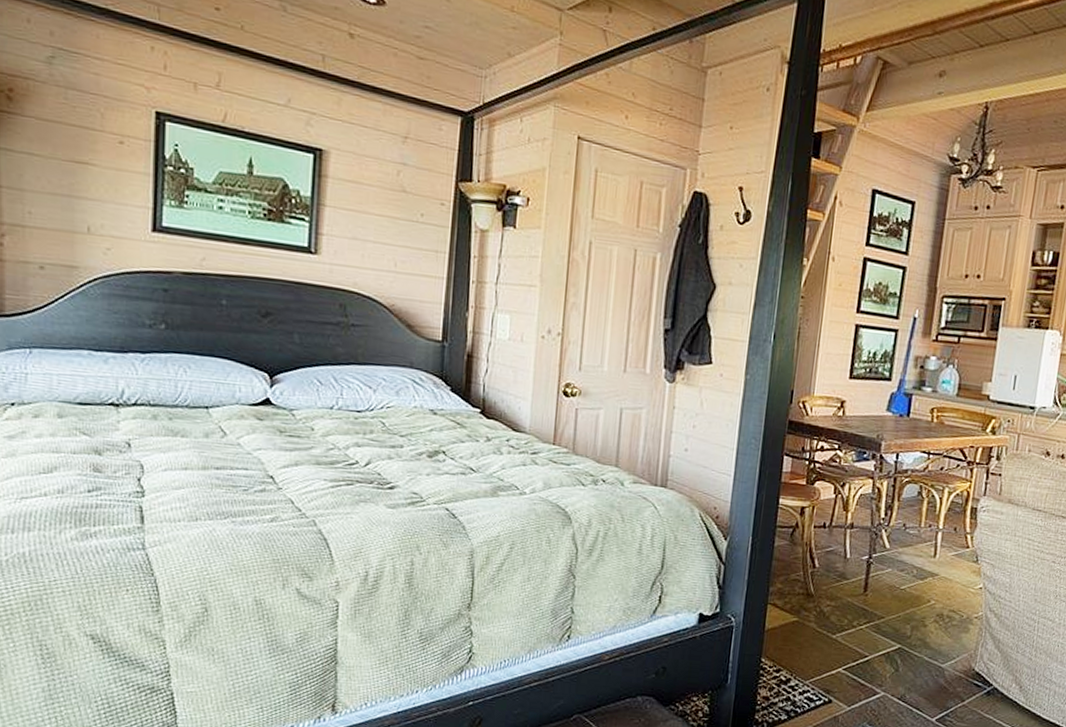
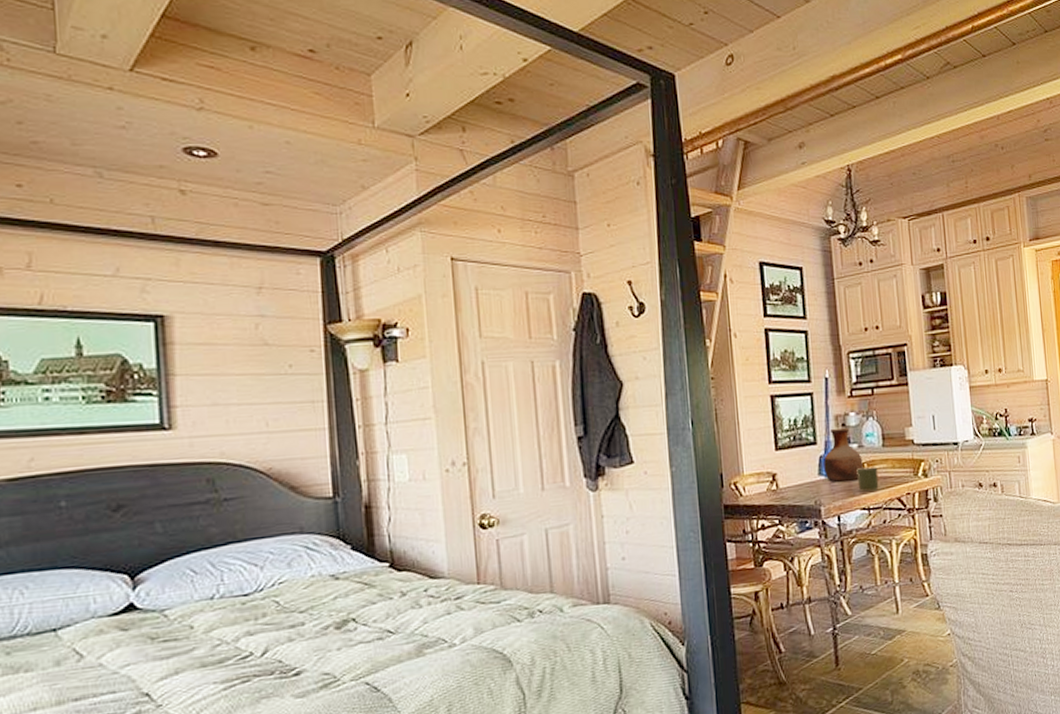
vase: none [892,368,934,424] -> present [824,427,863,484]
mug: none [923,412,947,437] -> present [856,467,879,492]

